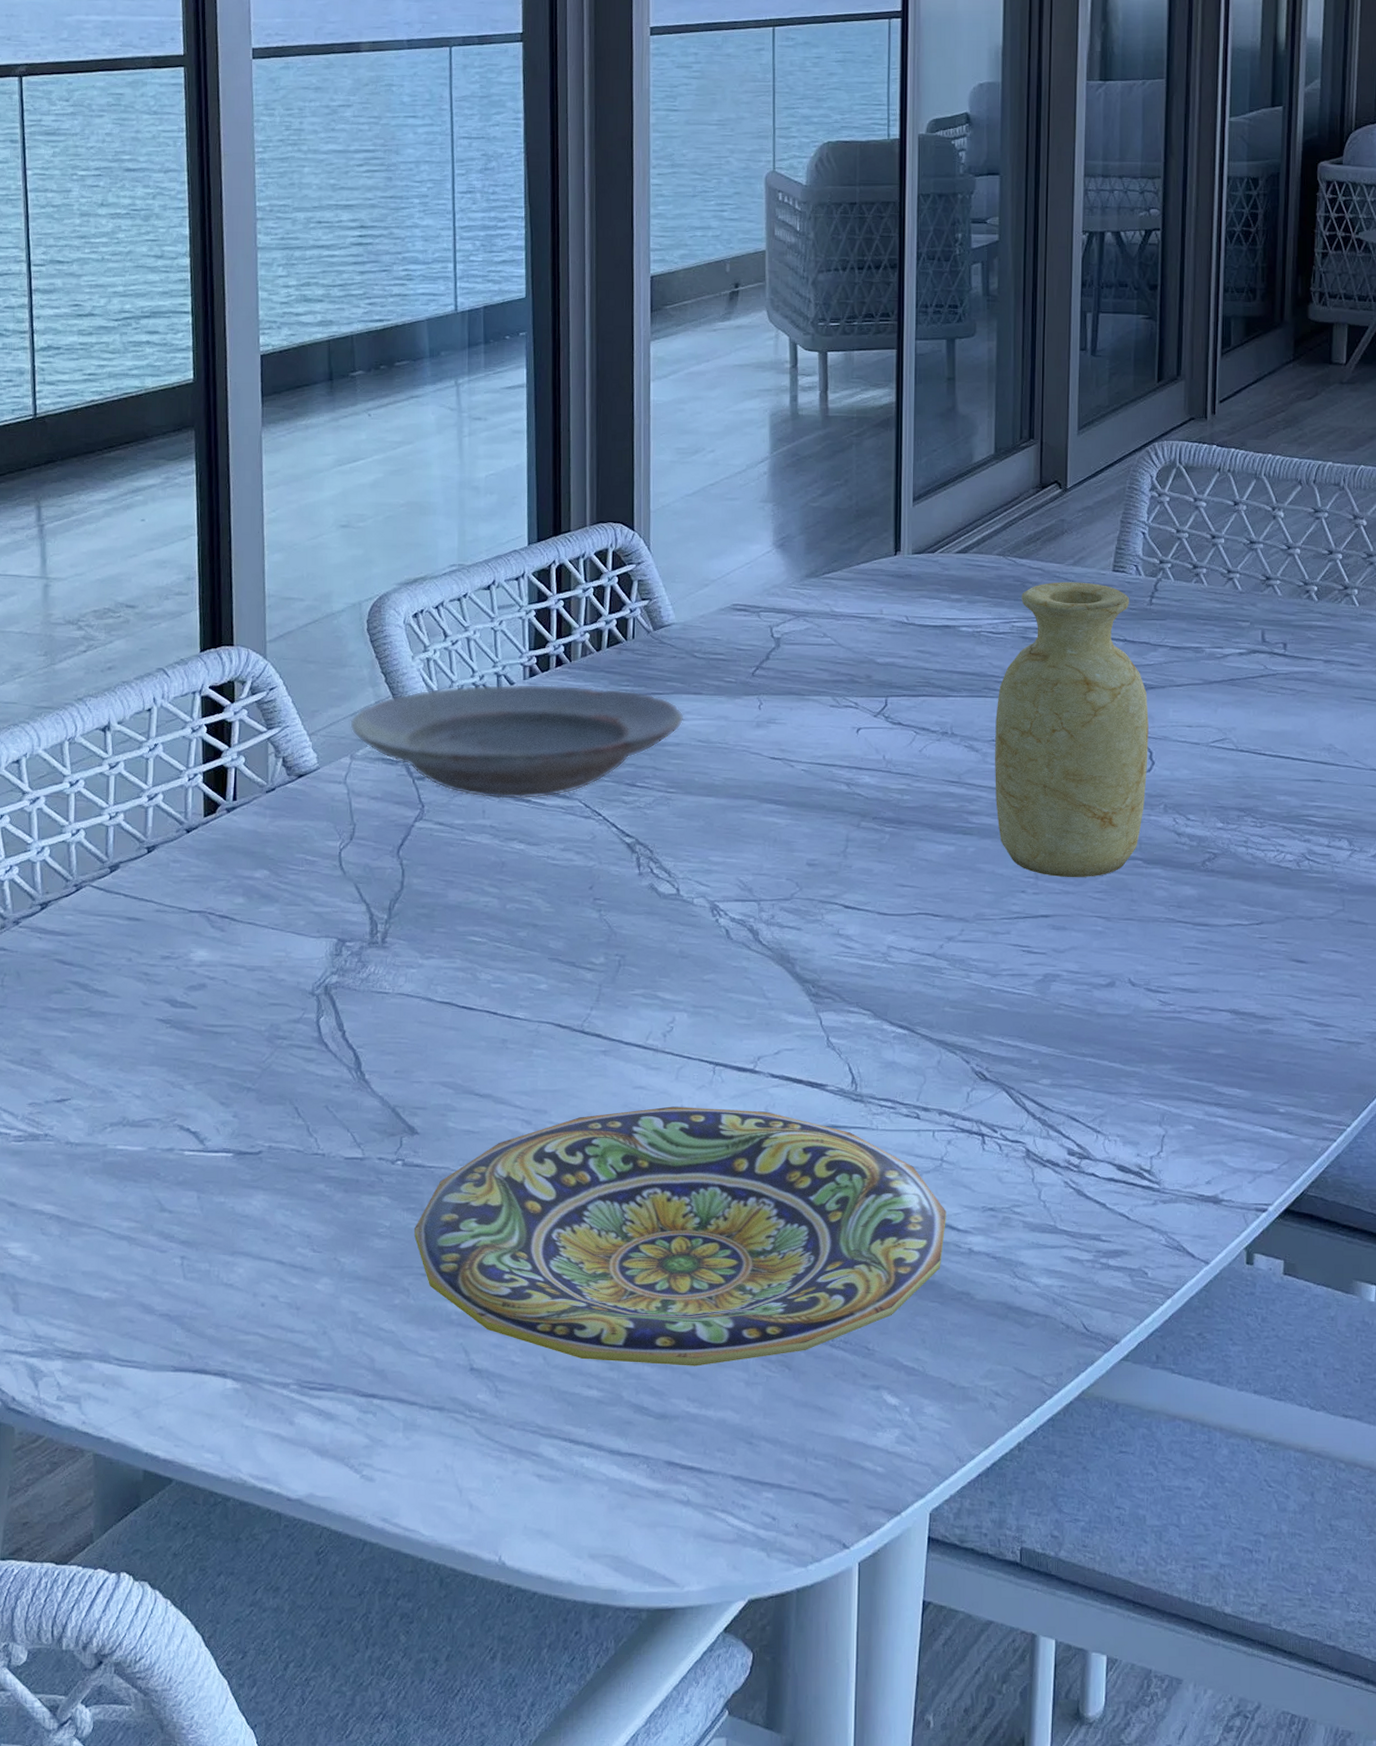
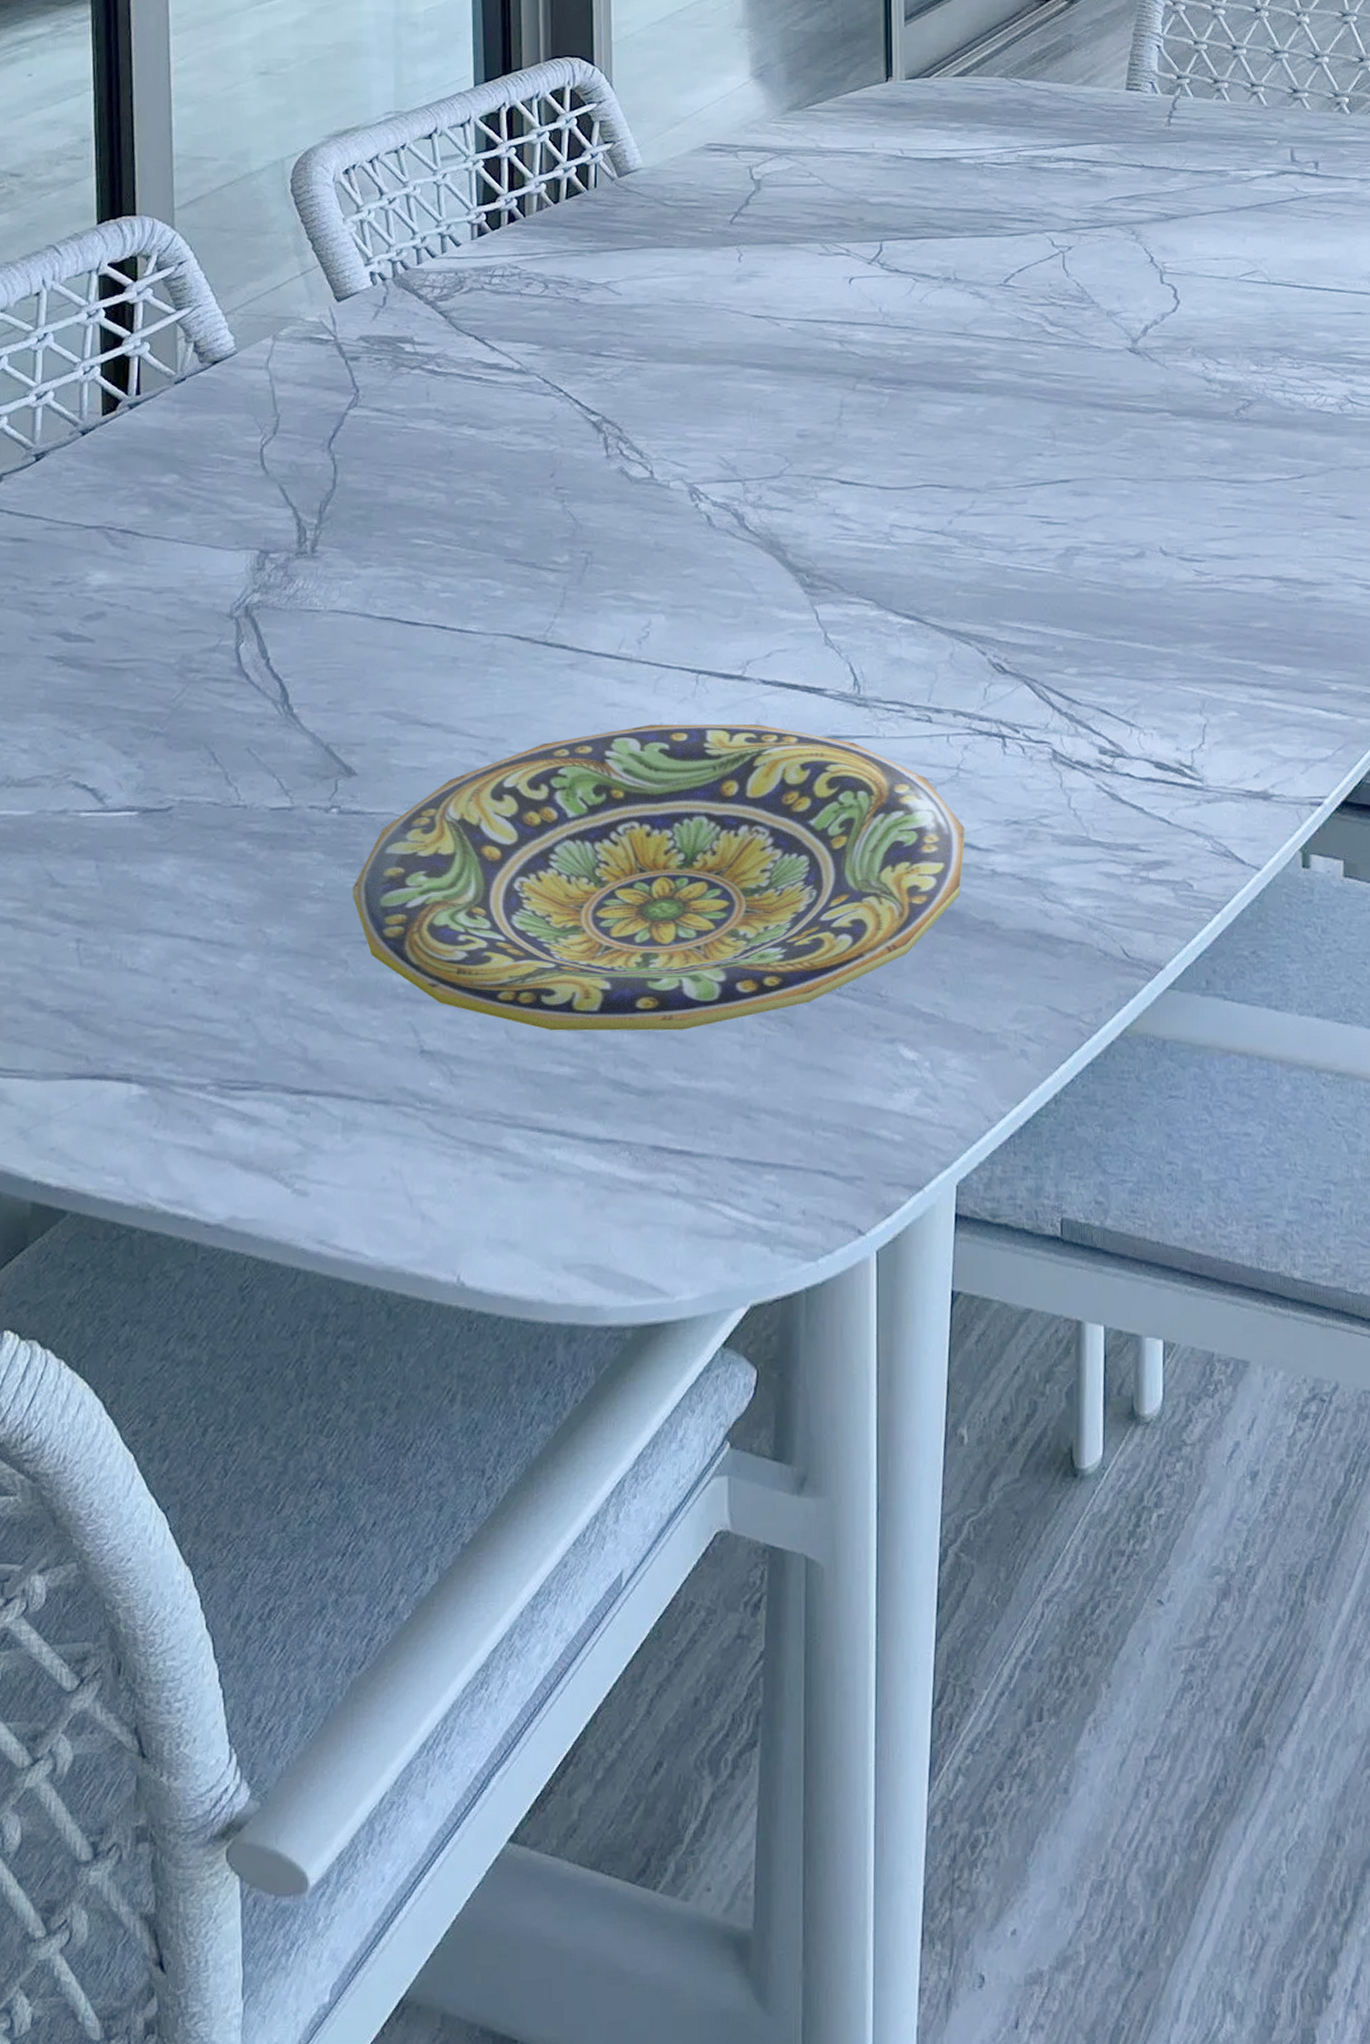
plate: present [350,684,684,800] -> none [272,243,655,379]
vase: present [995,582,1149,878] -> none [1003,103,1173,436]

